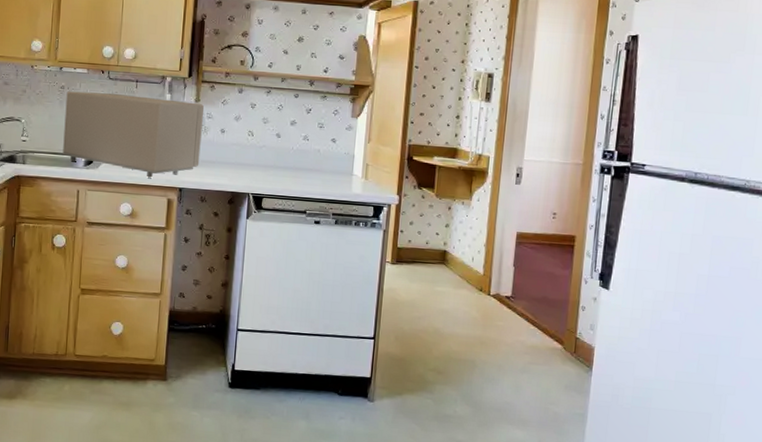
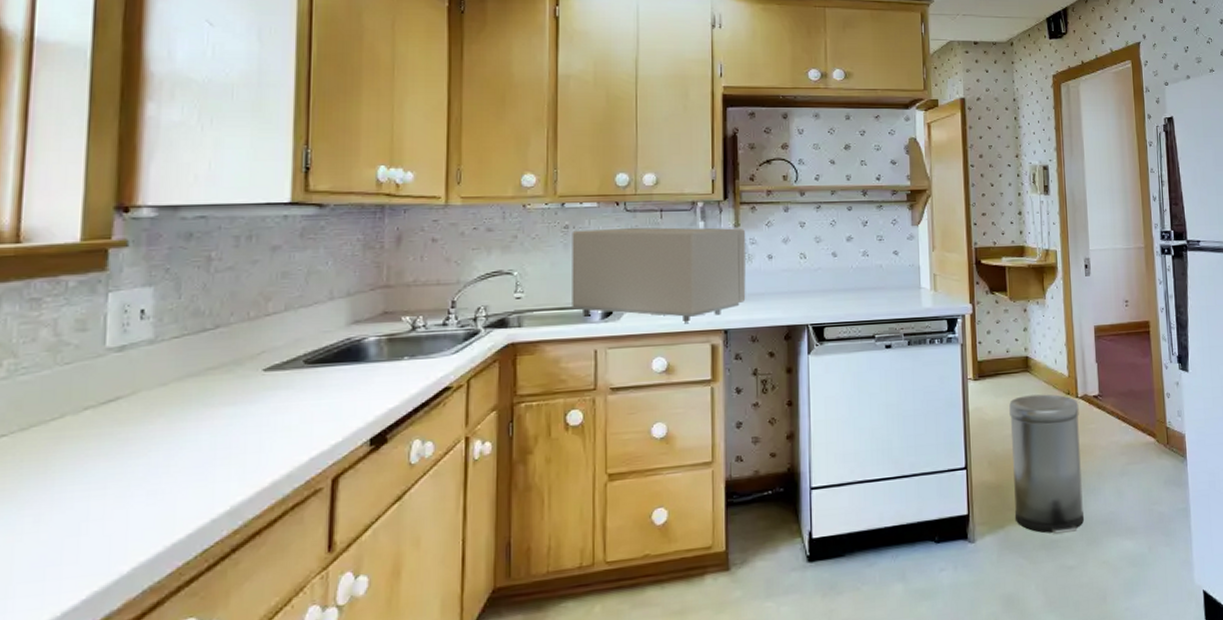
pedal bin: none [414,285,490,413] -> present [1009,394,1084,535]

